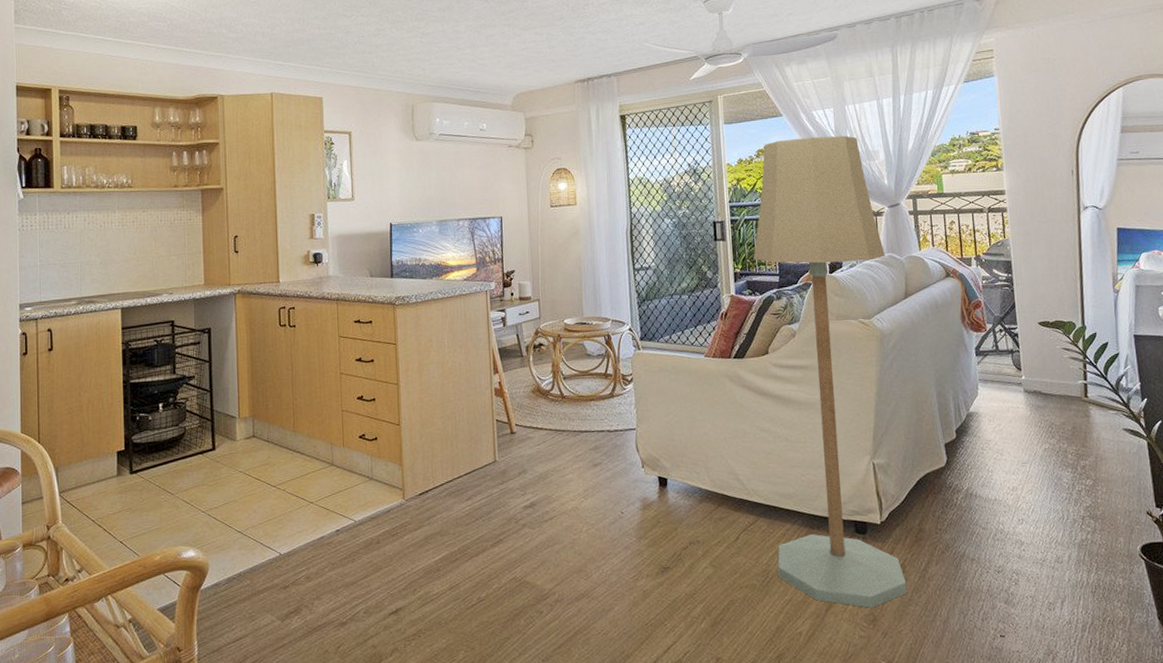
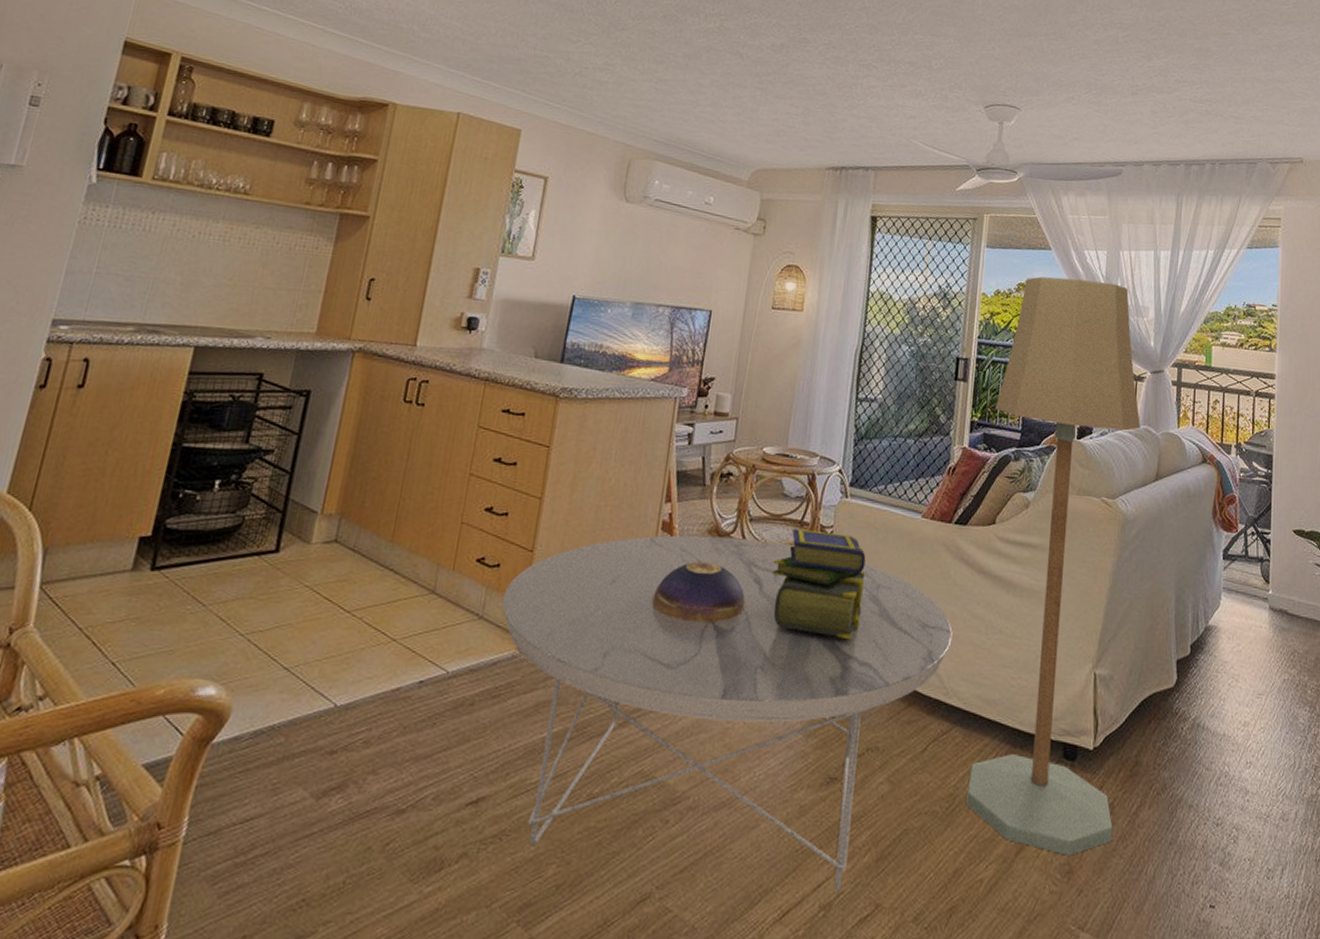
coffee table: none [385,392,746,651] -> present [502,535,953,891]
decorative bowl: none [498,415,572,463] -> present [652,561,746,623]
stack of books: none [588,379,668,461] -> present [772,528,866,640]

